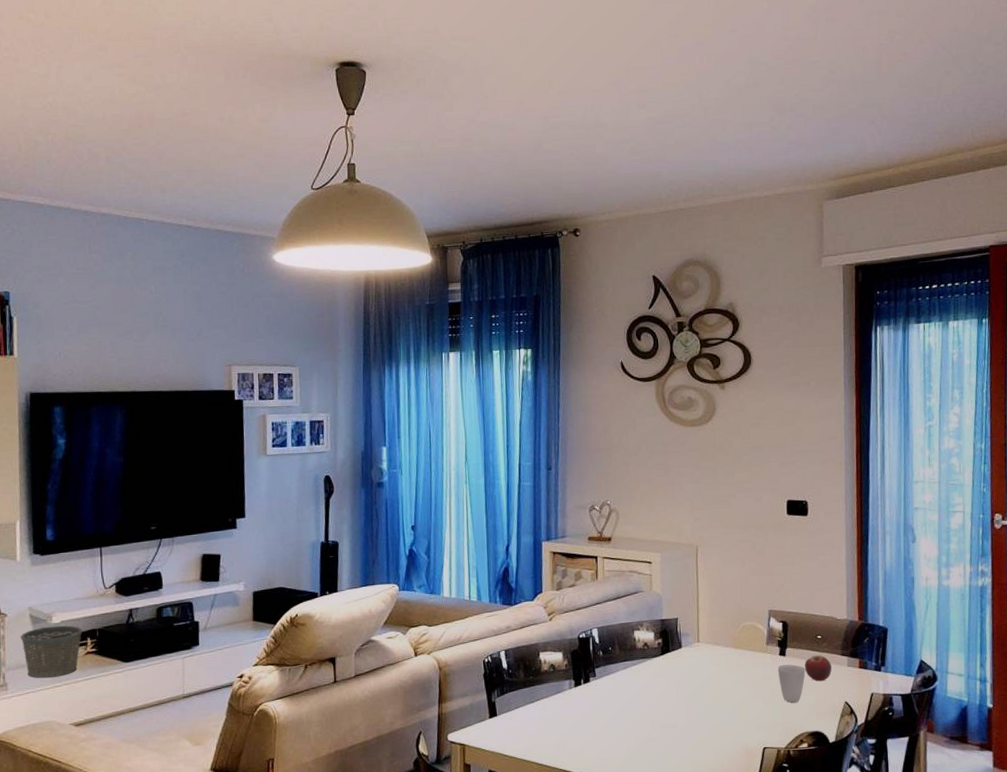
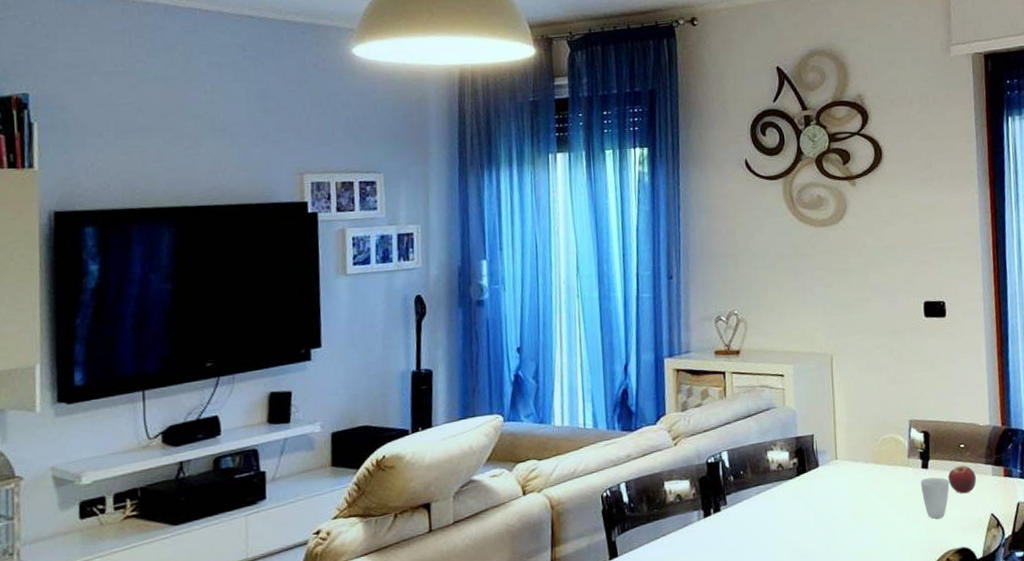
basket: present [20,625,83,679] -> none [40,486,121,553]

